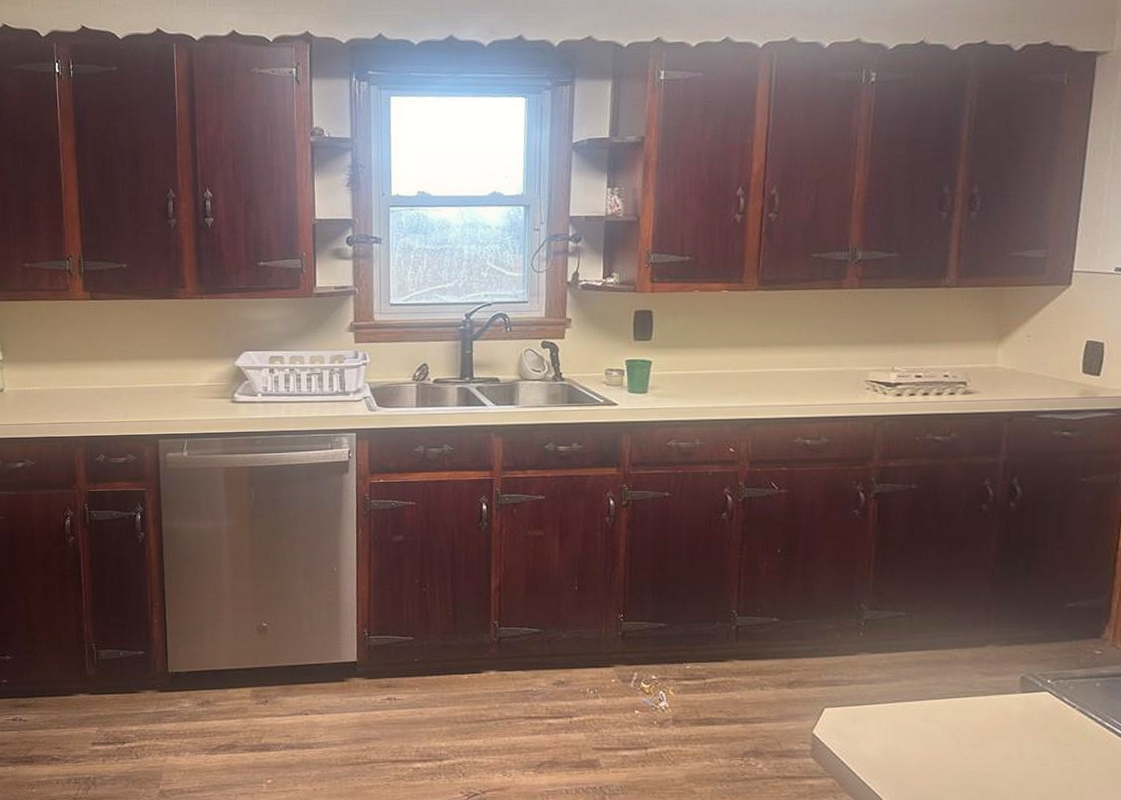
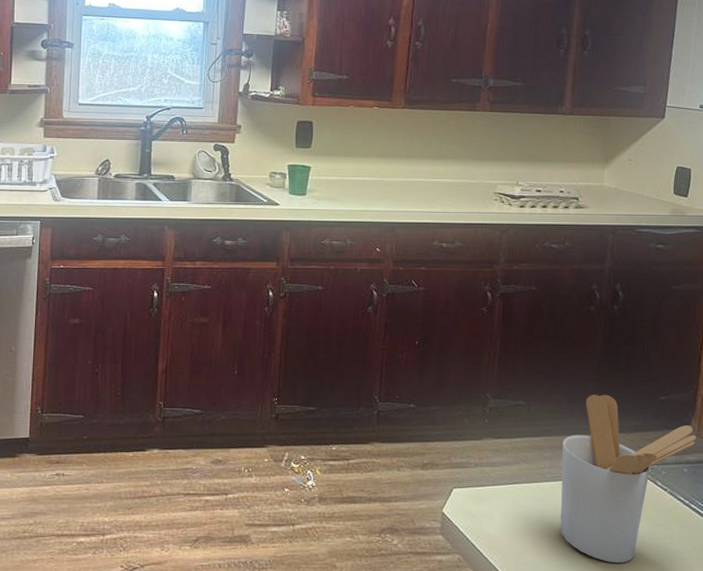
utensil holder: none [949,602,1111,788] -> present [560,394,697,564]

